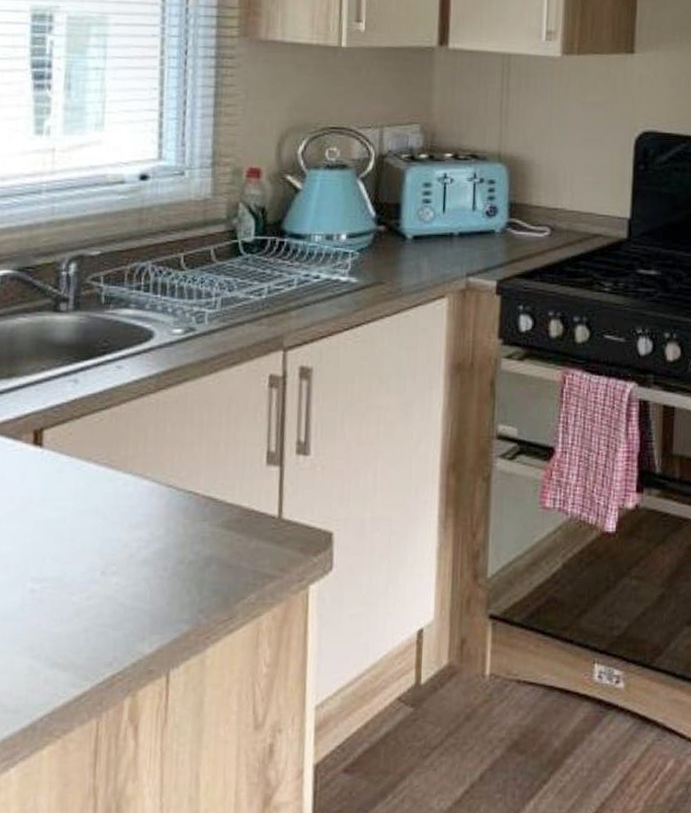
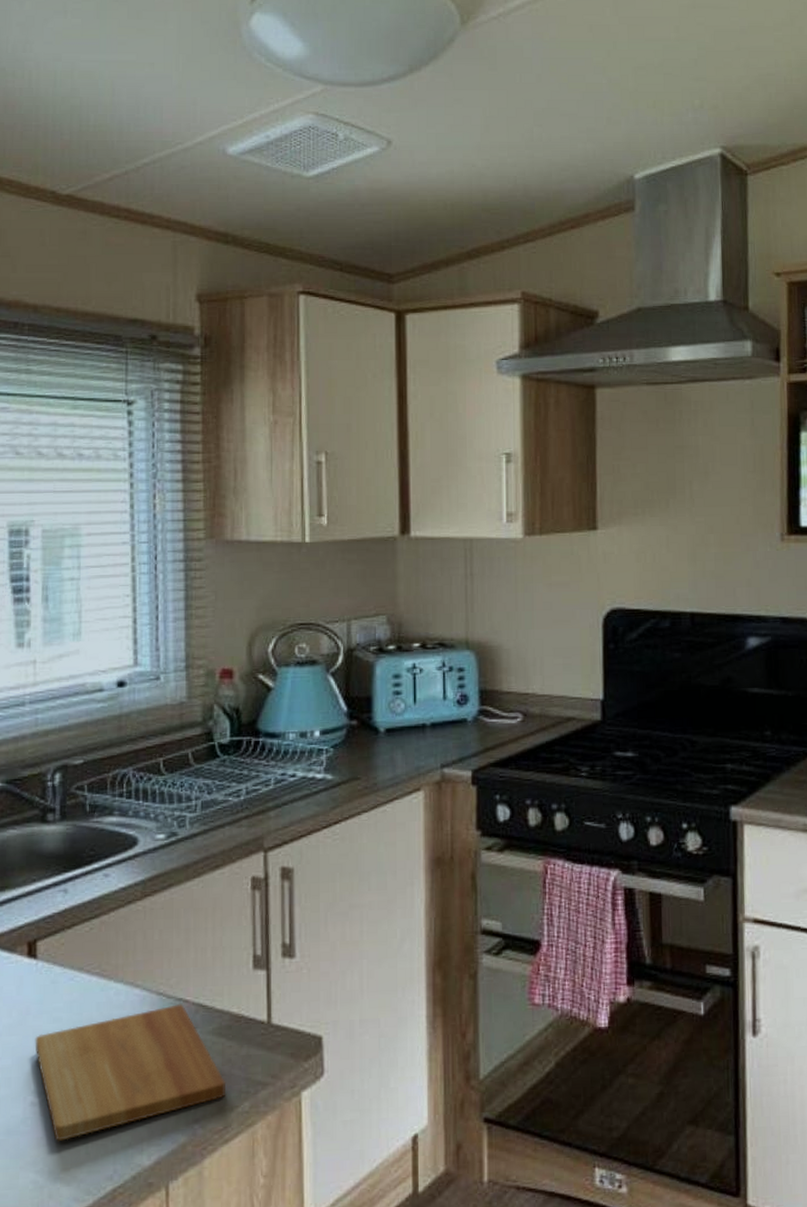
cutting board: none [36,497,234,629] -> present [35,1004,227,1142]

